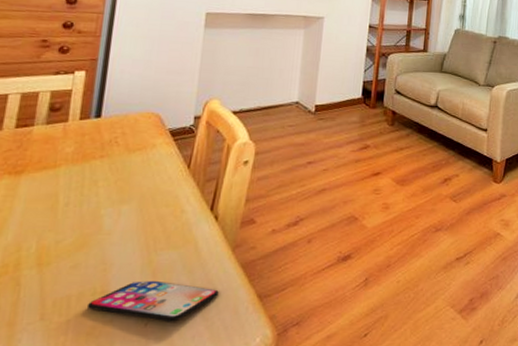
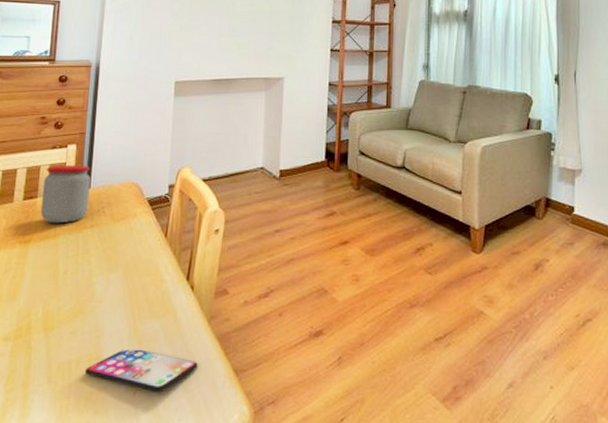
jar: none [37,92,102,154] -> present [40,164,90,224]

